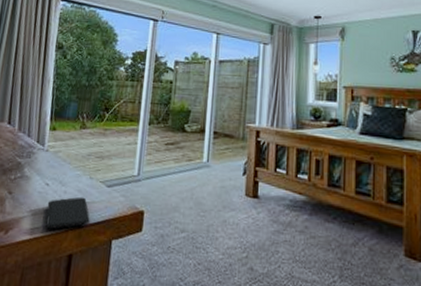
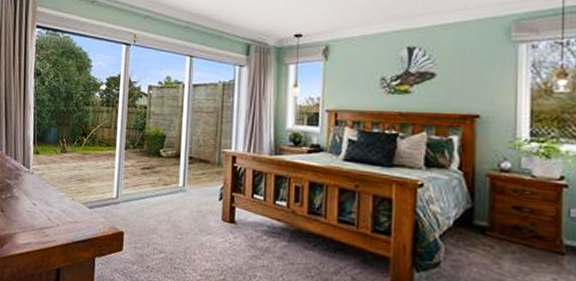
smartphone: present [45,196,90,230] -> none [34,216,74,246]

